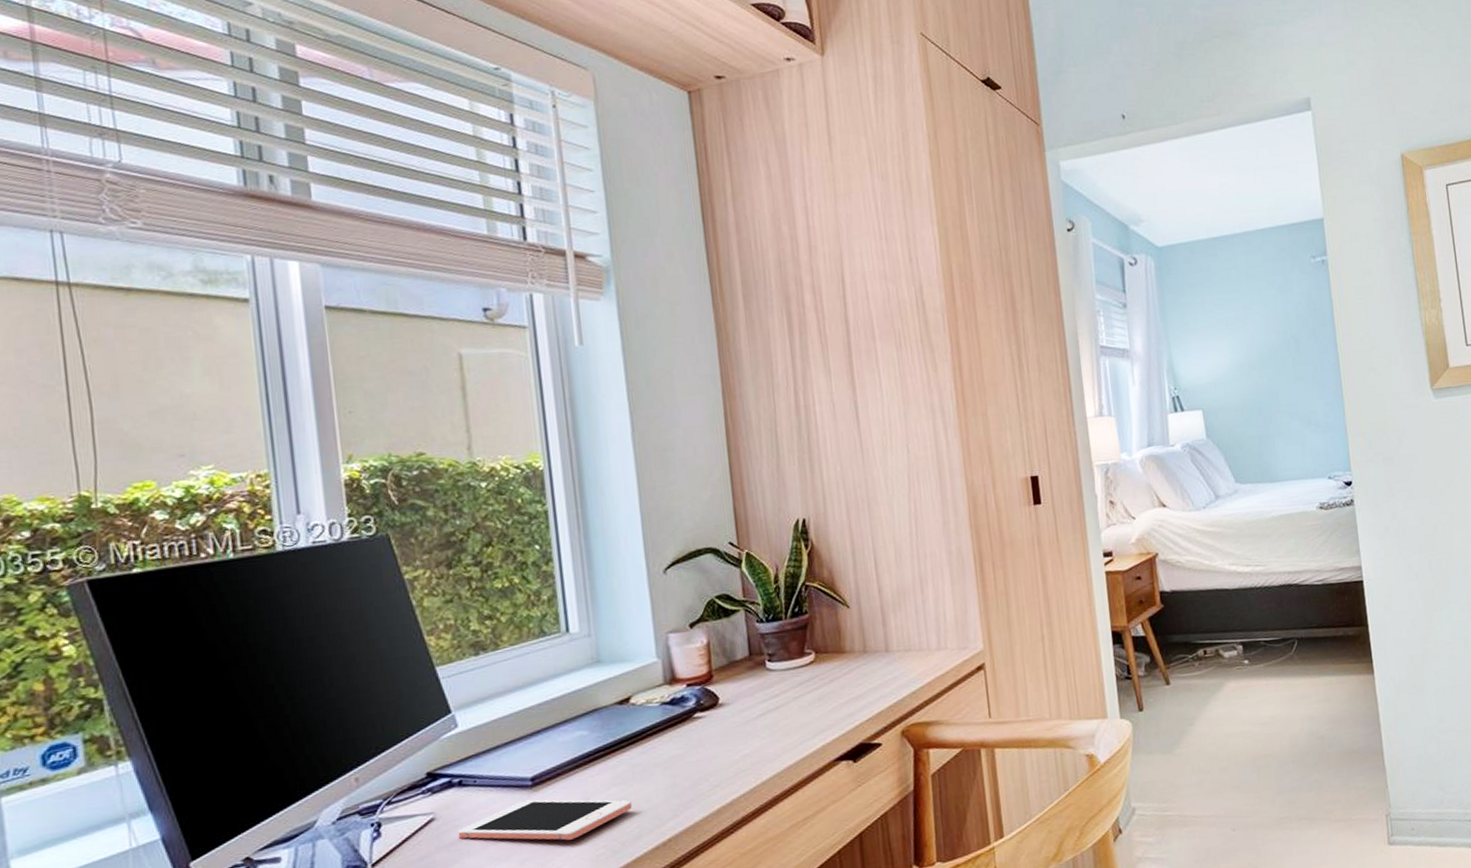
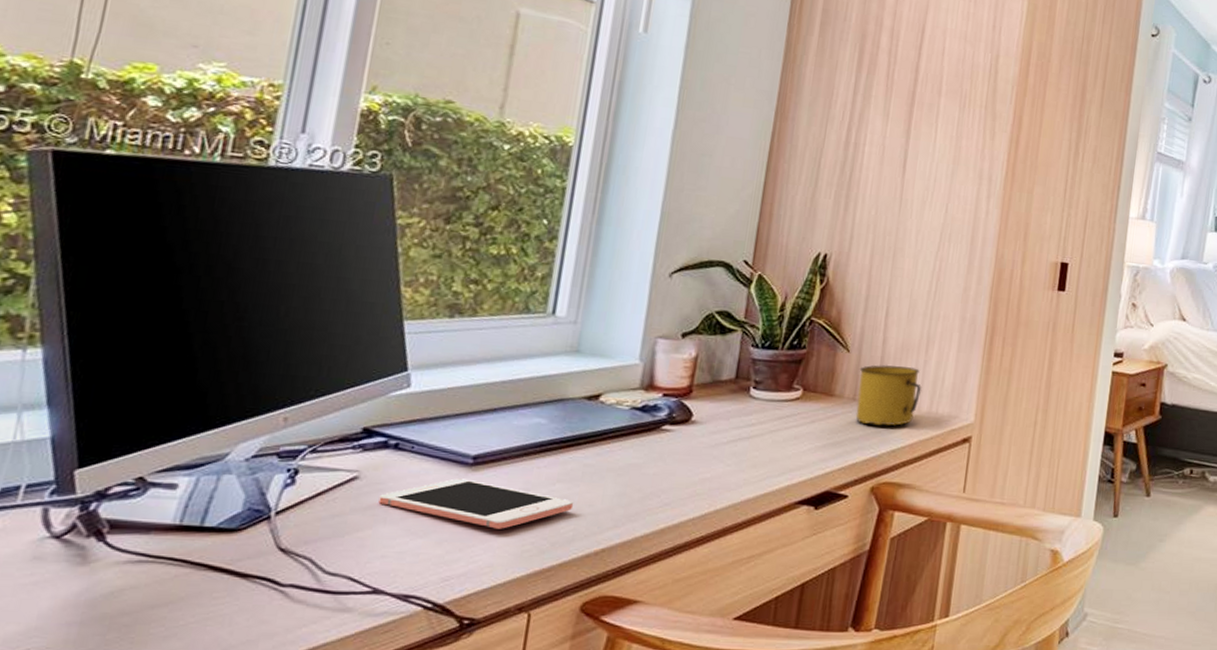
mug: none [862,609,927,673] -> present [855,364,922,426]

